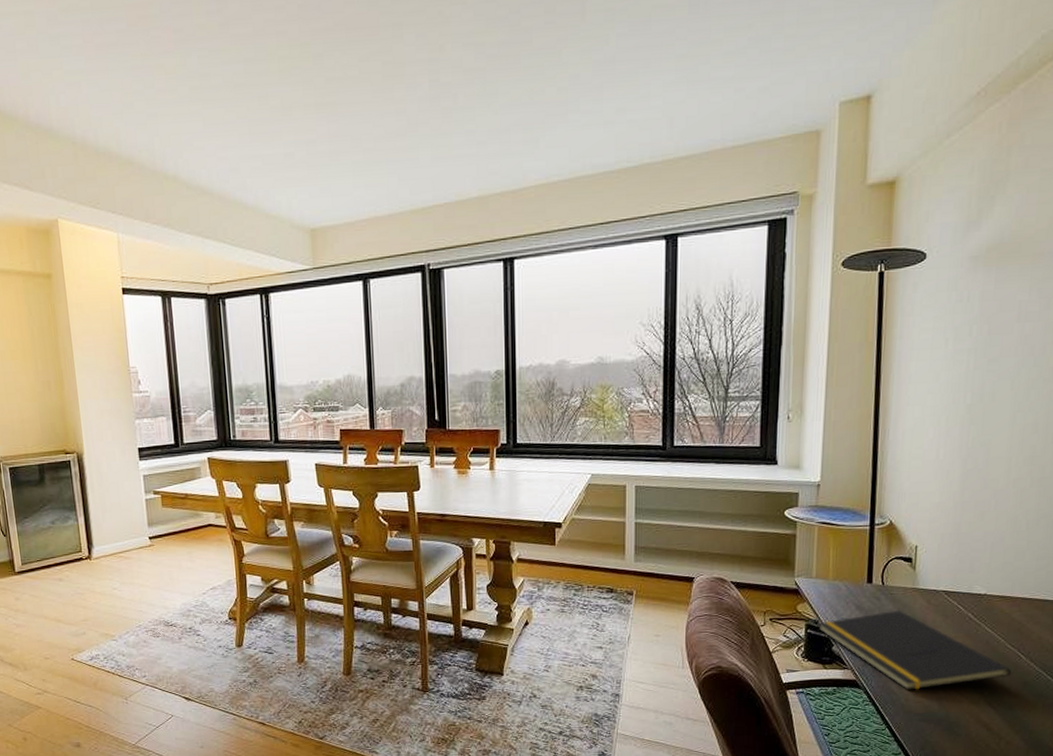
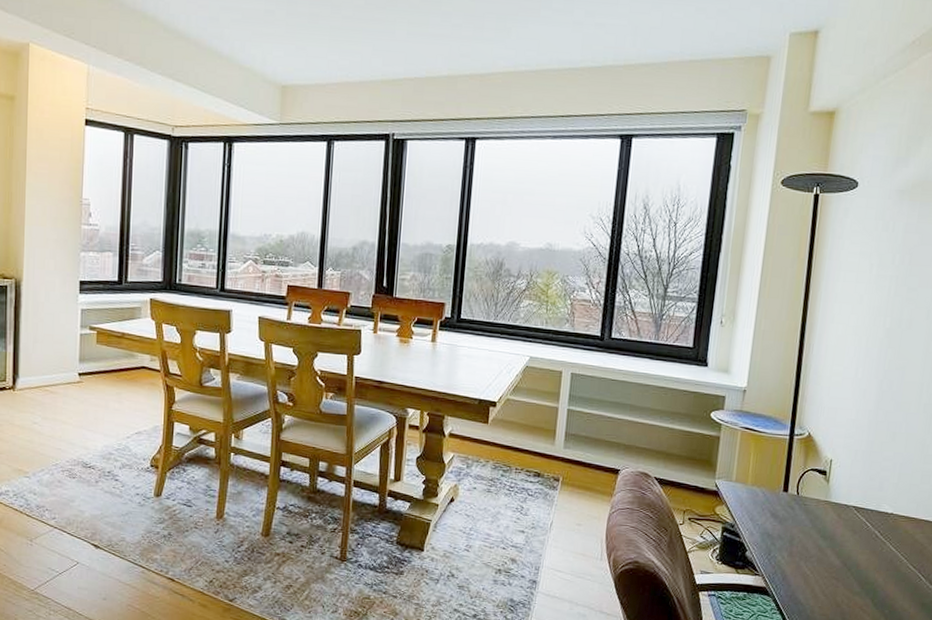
notepad: present [818,610,1012,690] -> none [734,521,912,603]

